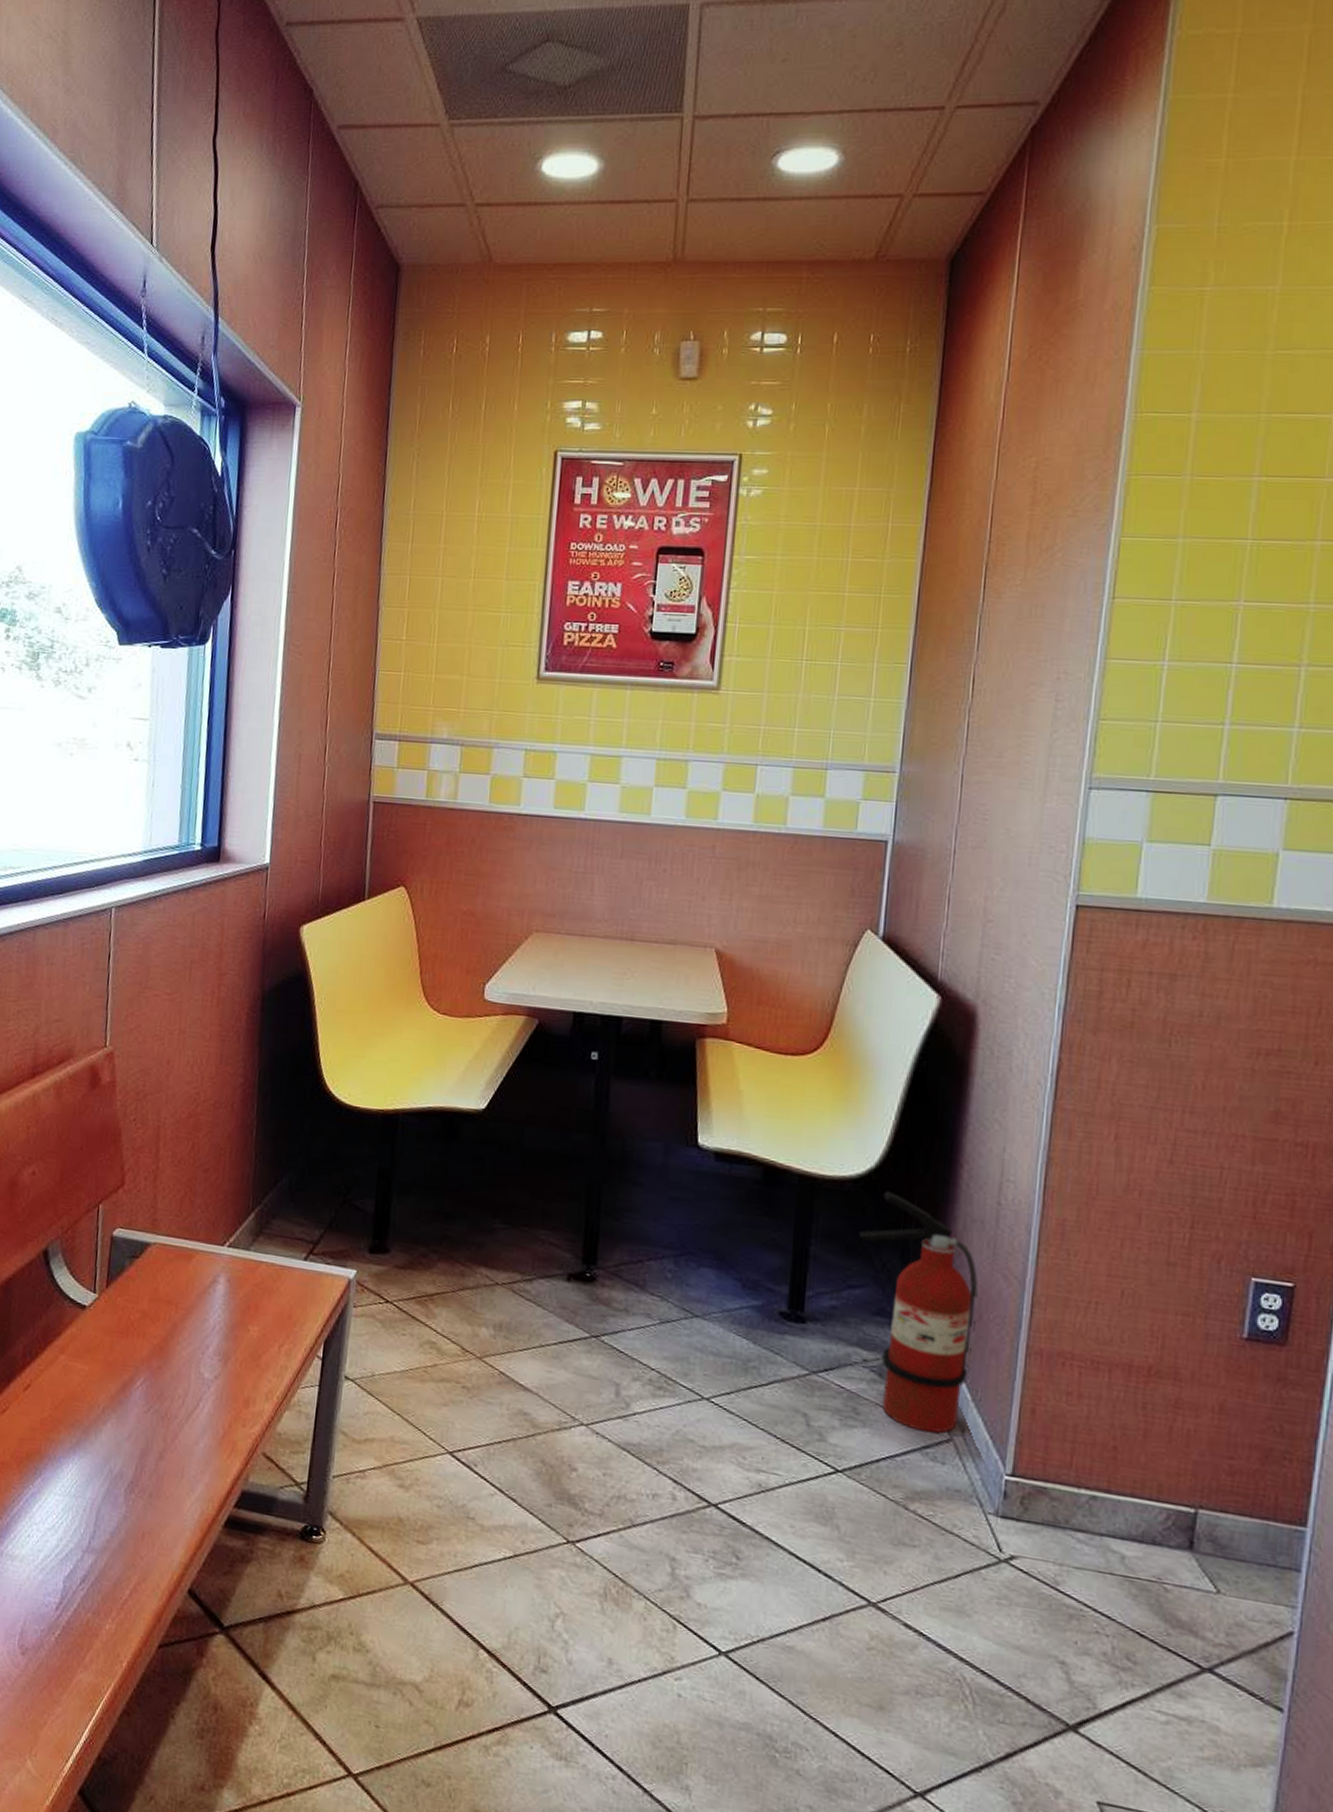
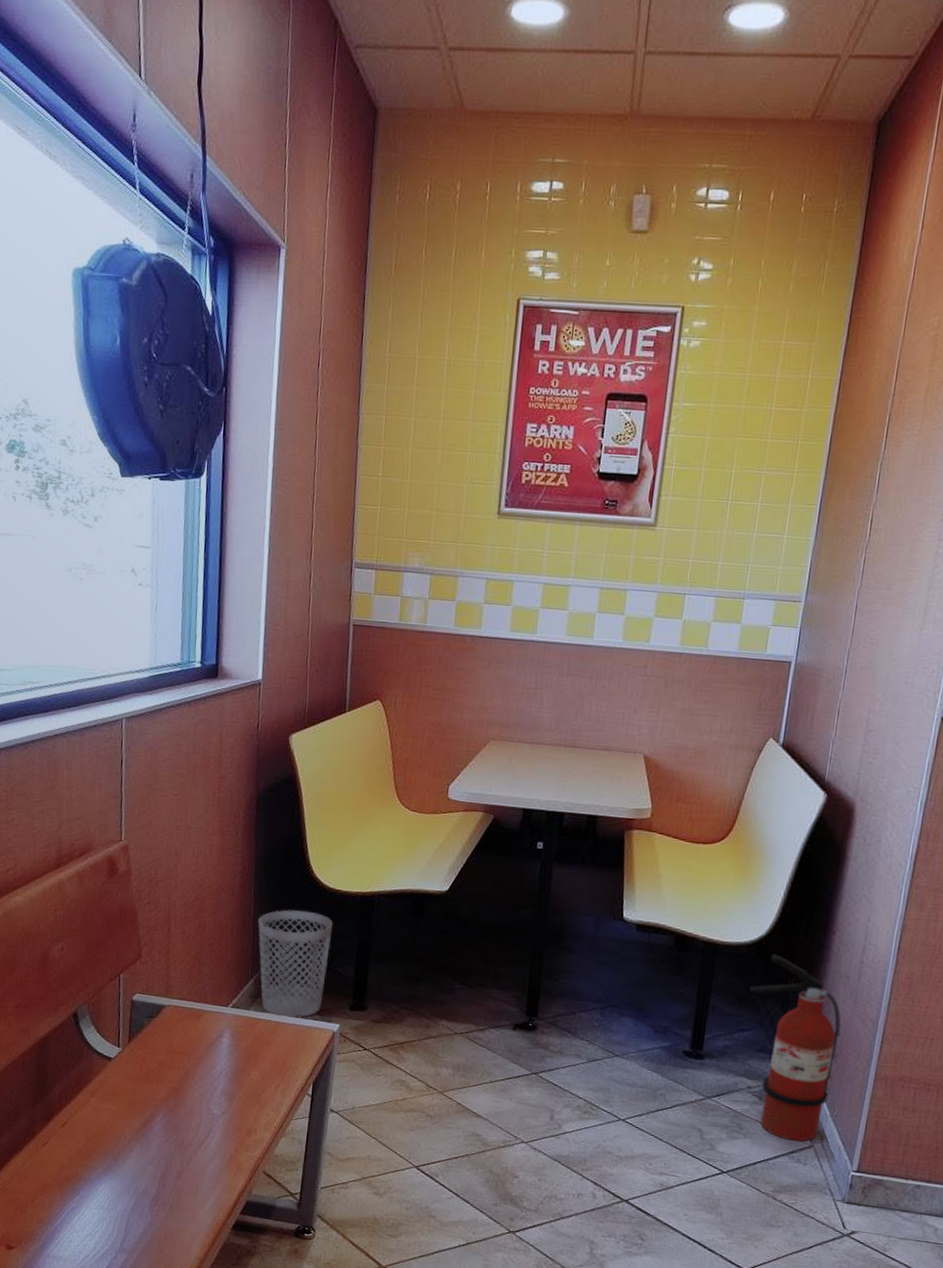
wastebasket: none [260,1130,350,1261] -> present [257,910,333,1018]

